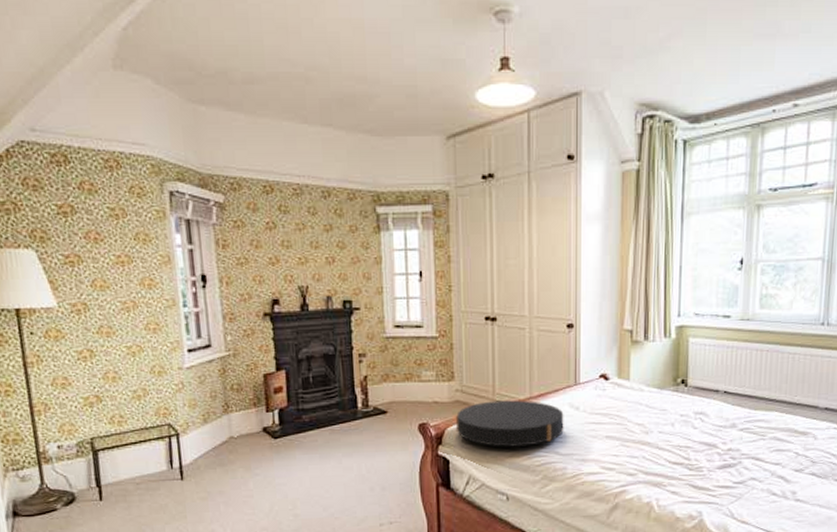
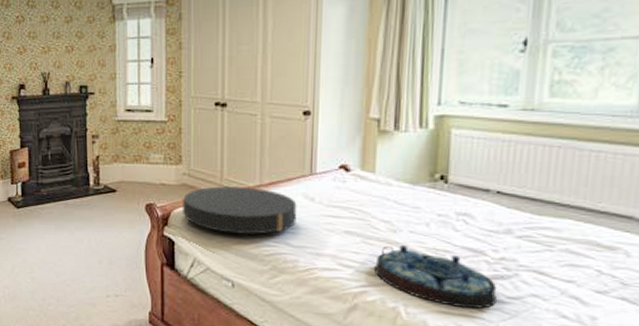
serving tray: none [630,445,727,497] -> present [373,245,498,309]

